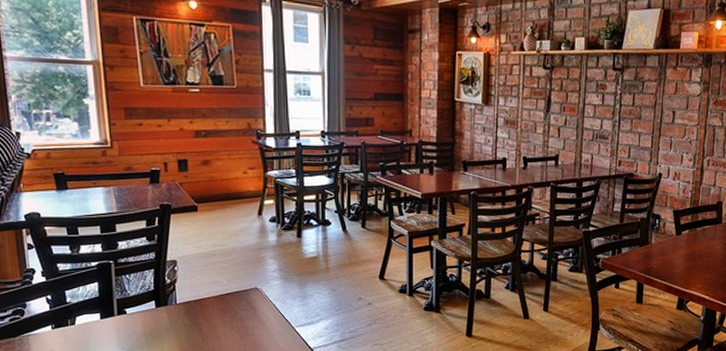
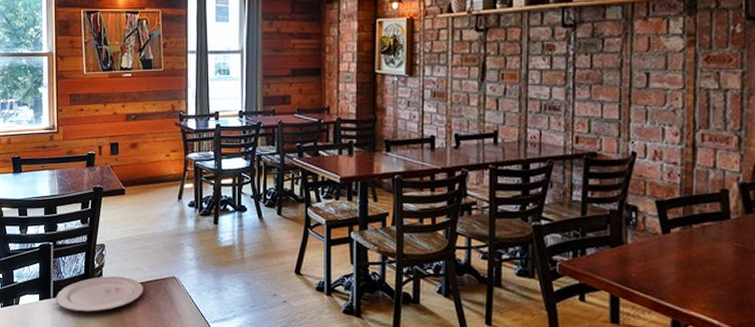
plate: none [121,291,223,327] -> present [56,276,143,313]

